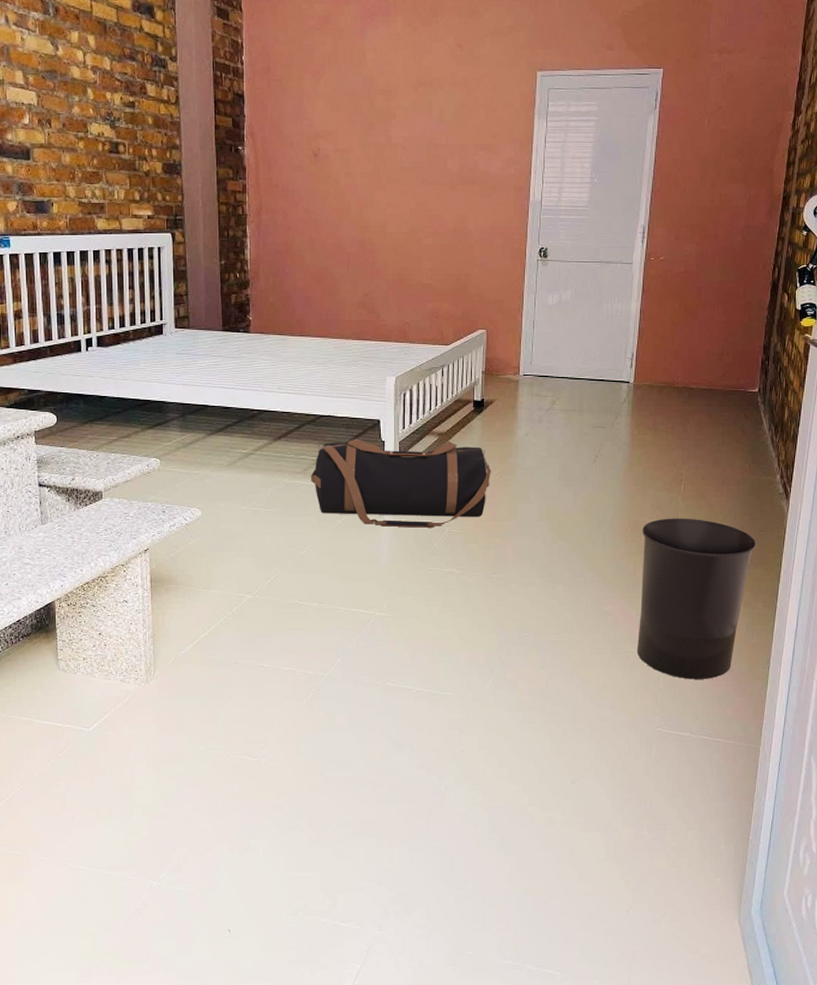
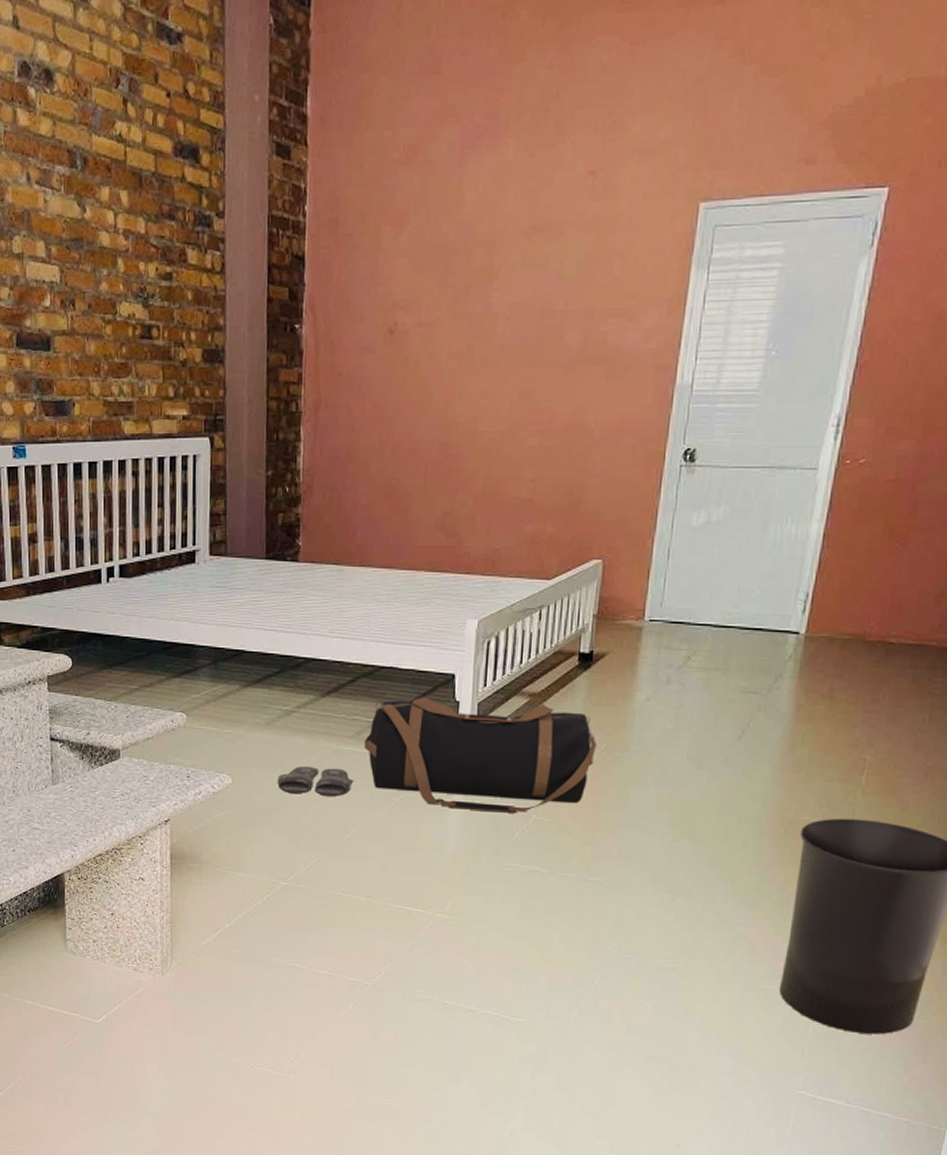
slippers: none [240,498,304,523] -> present [277,765,354,797]

